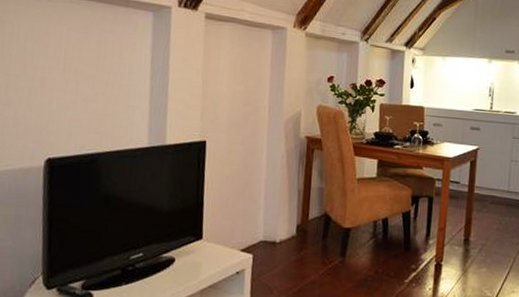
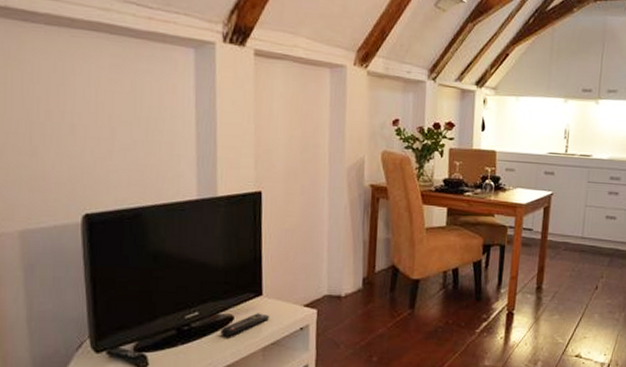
remote control: none [162,256,209,279] -> present [220,313,270,337]

